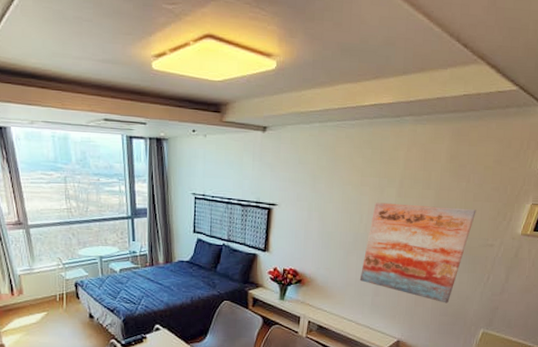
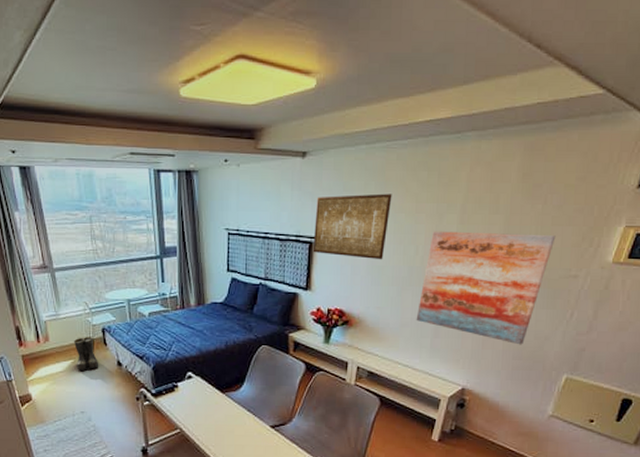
boots: none [47,291,72,324] -> present [73,337,99,372]
wall art: none [271,167,341,227] -> present [312,193,392,260]

